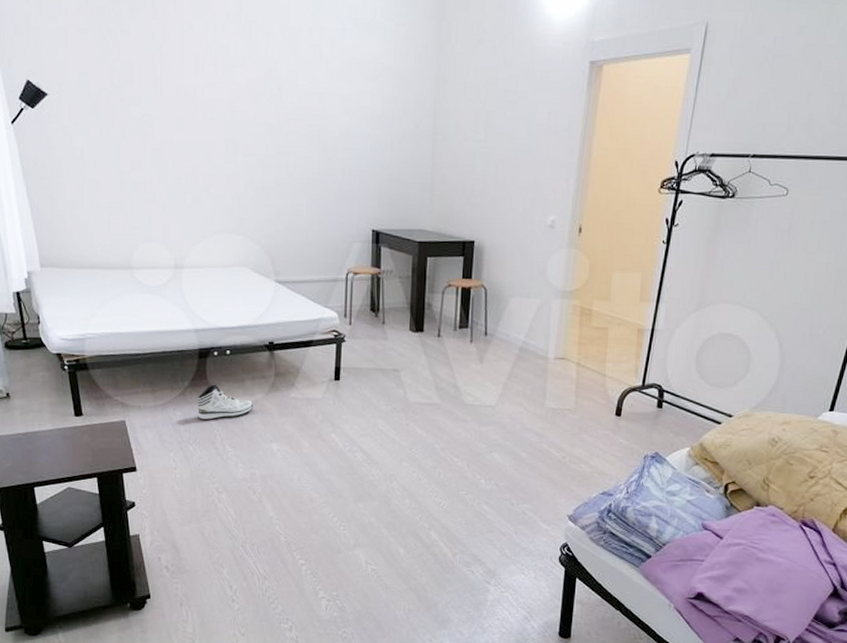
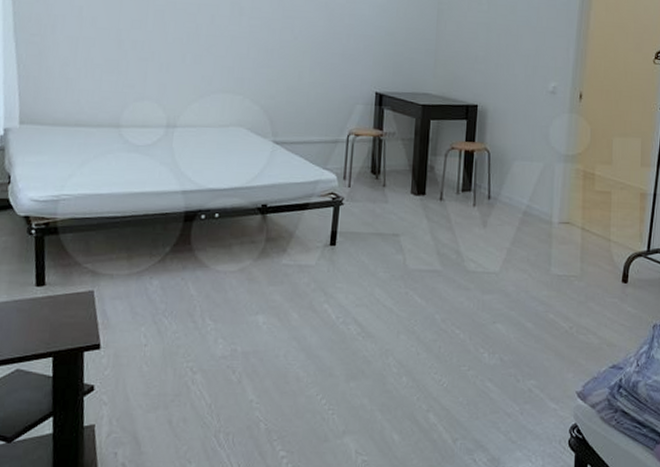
sneaker: present [197,384,254,420] -> none [176,250,240,289]

